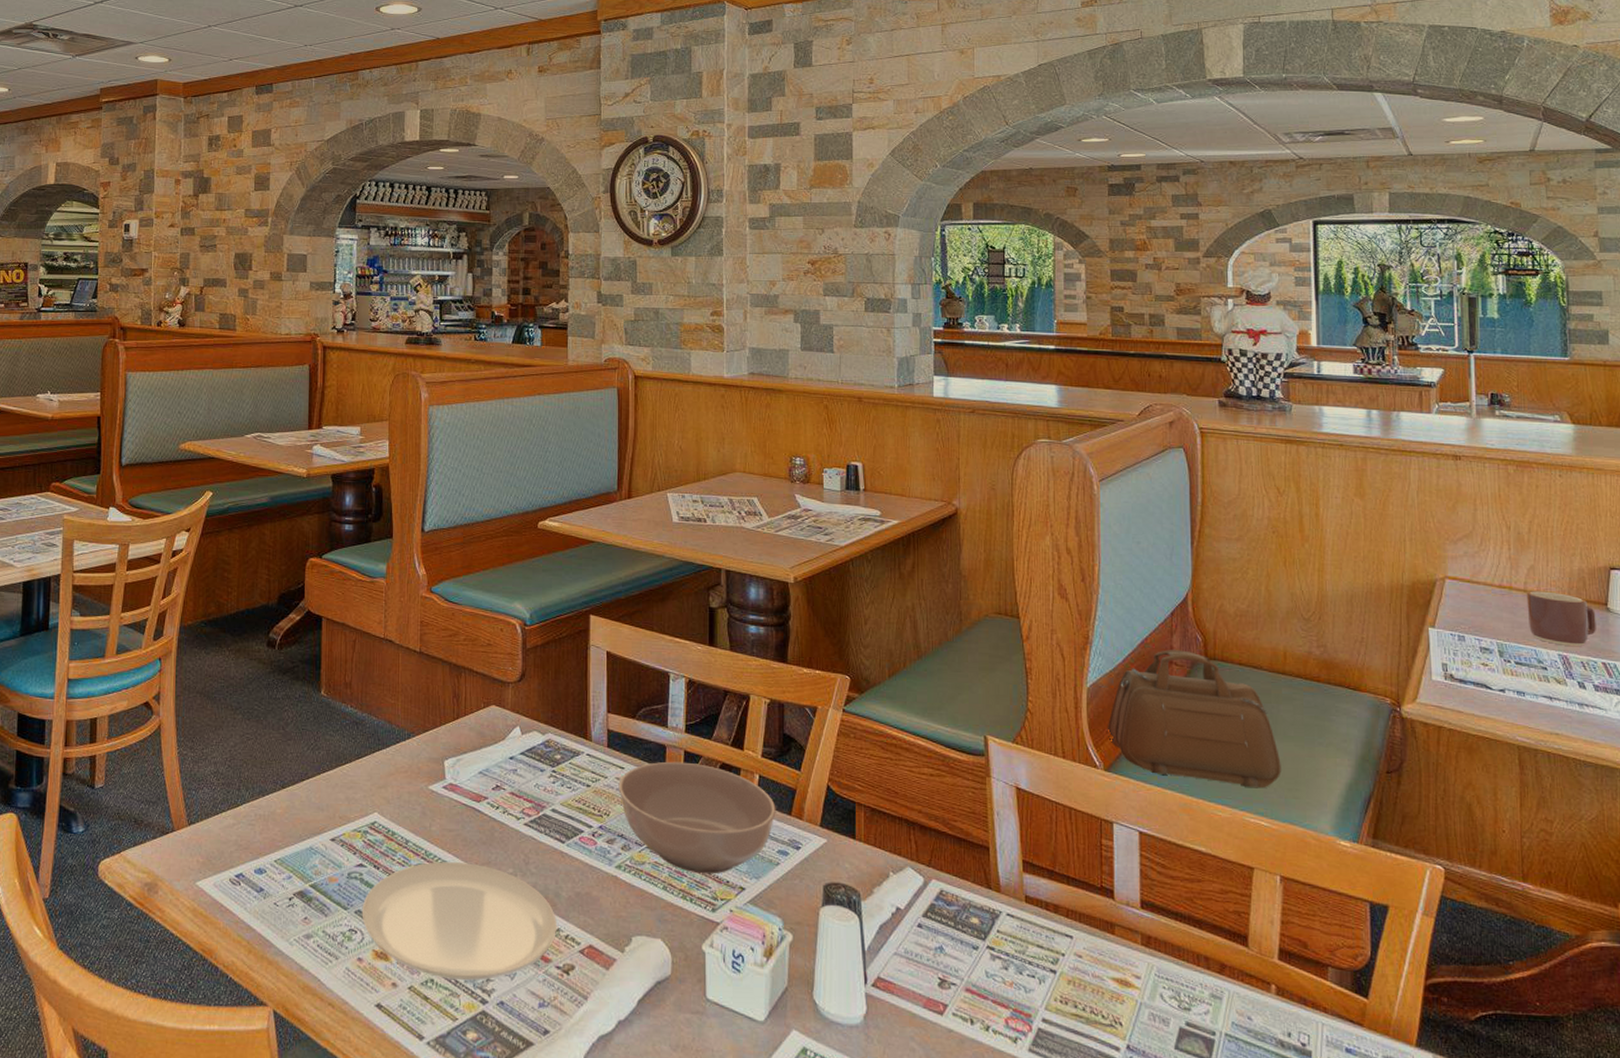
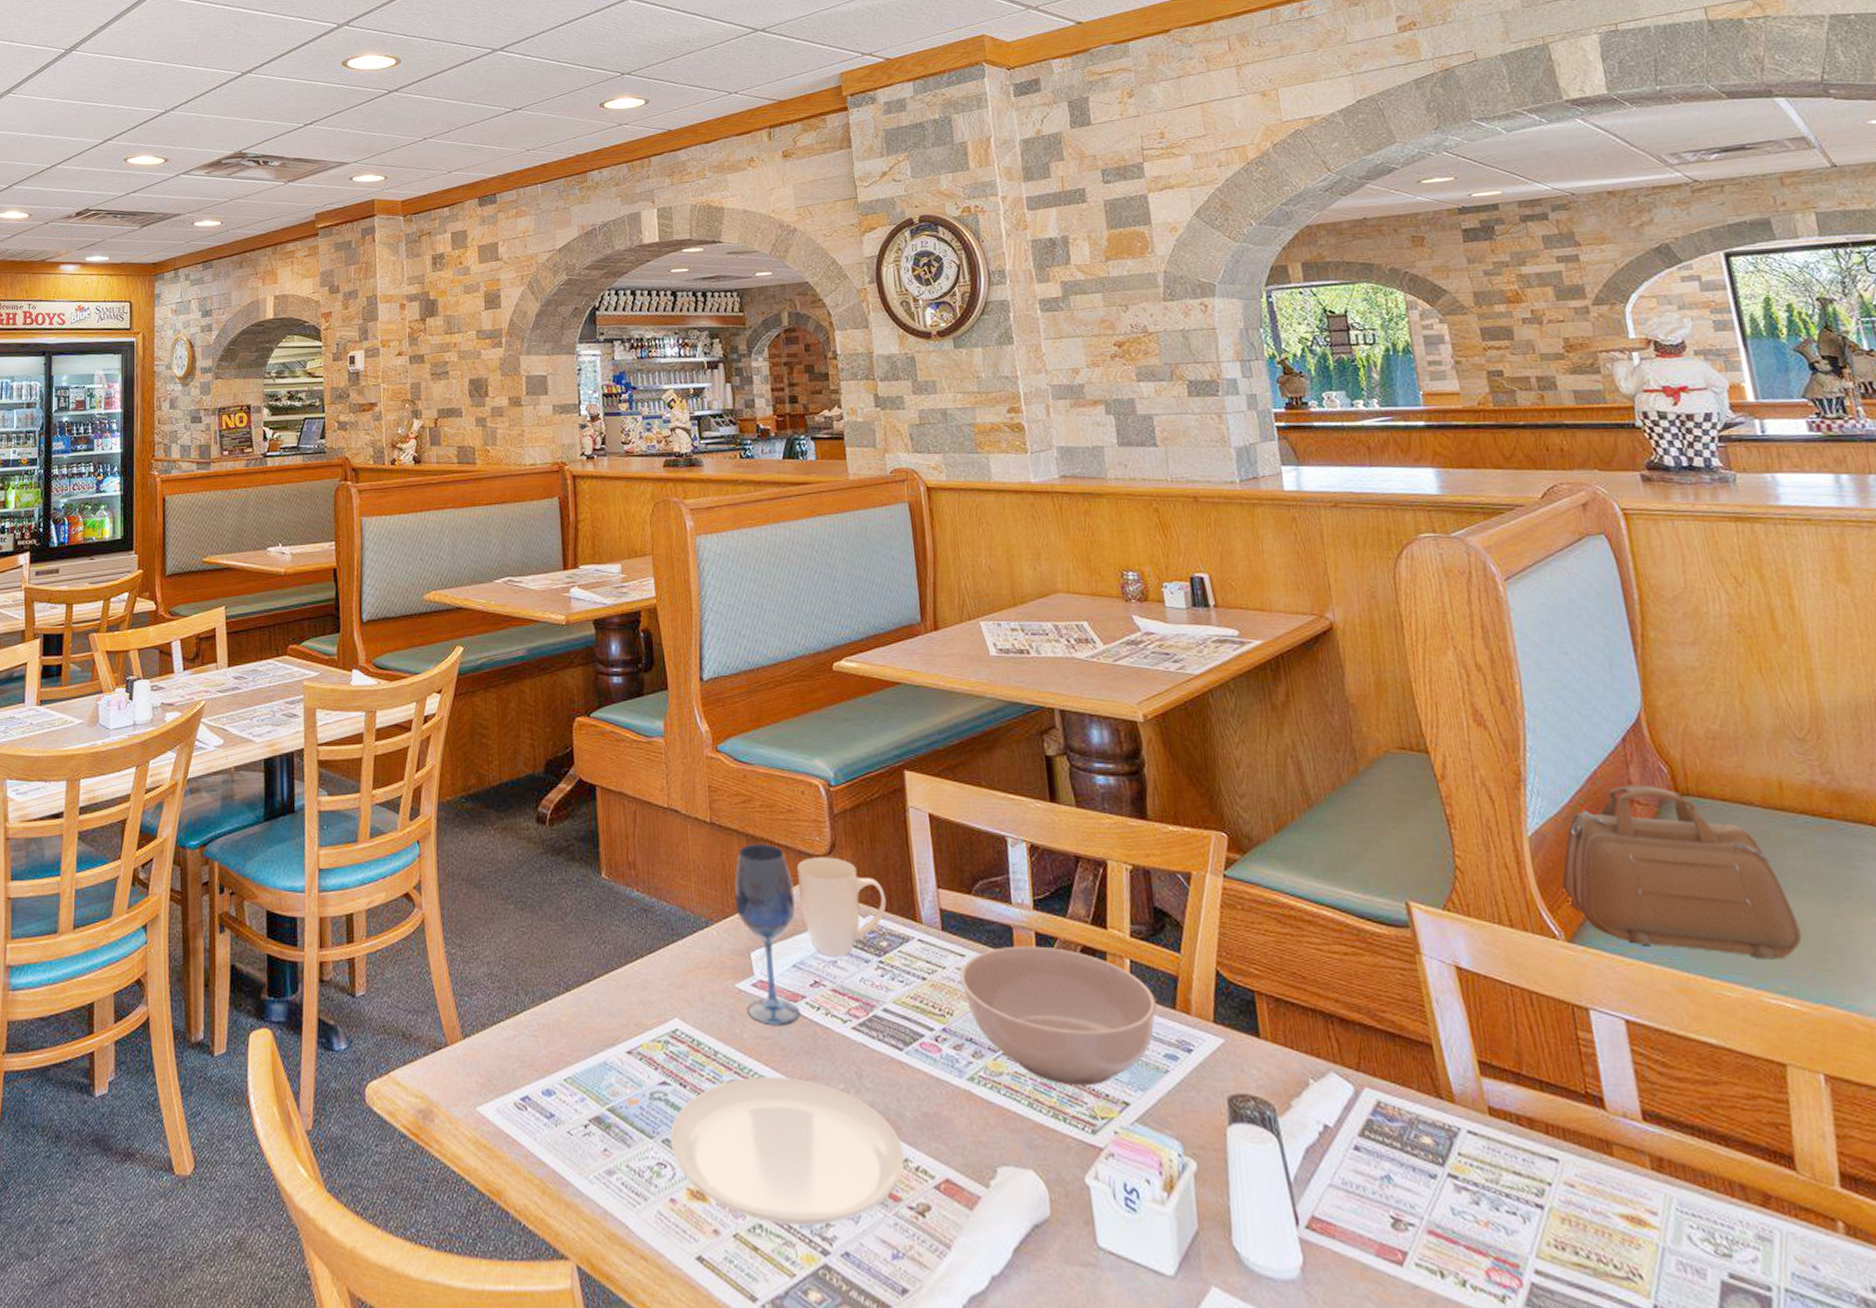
wineglass: none [434,671,486,821] -> present [734,843,801,1026]
mug: none [491,684,563,767] -> present [797,857,887,958]

